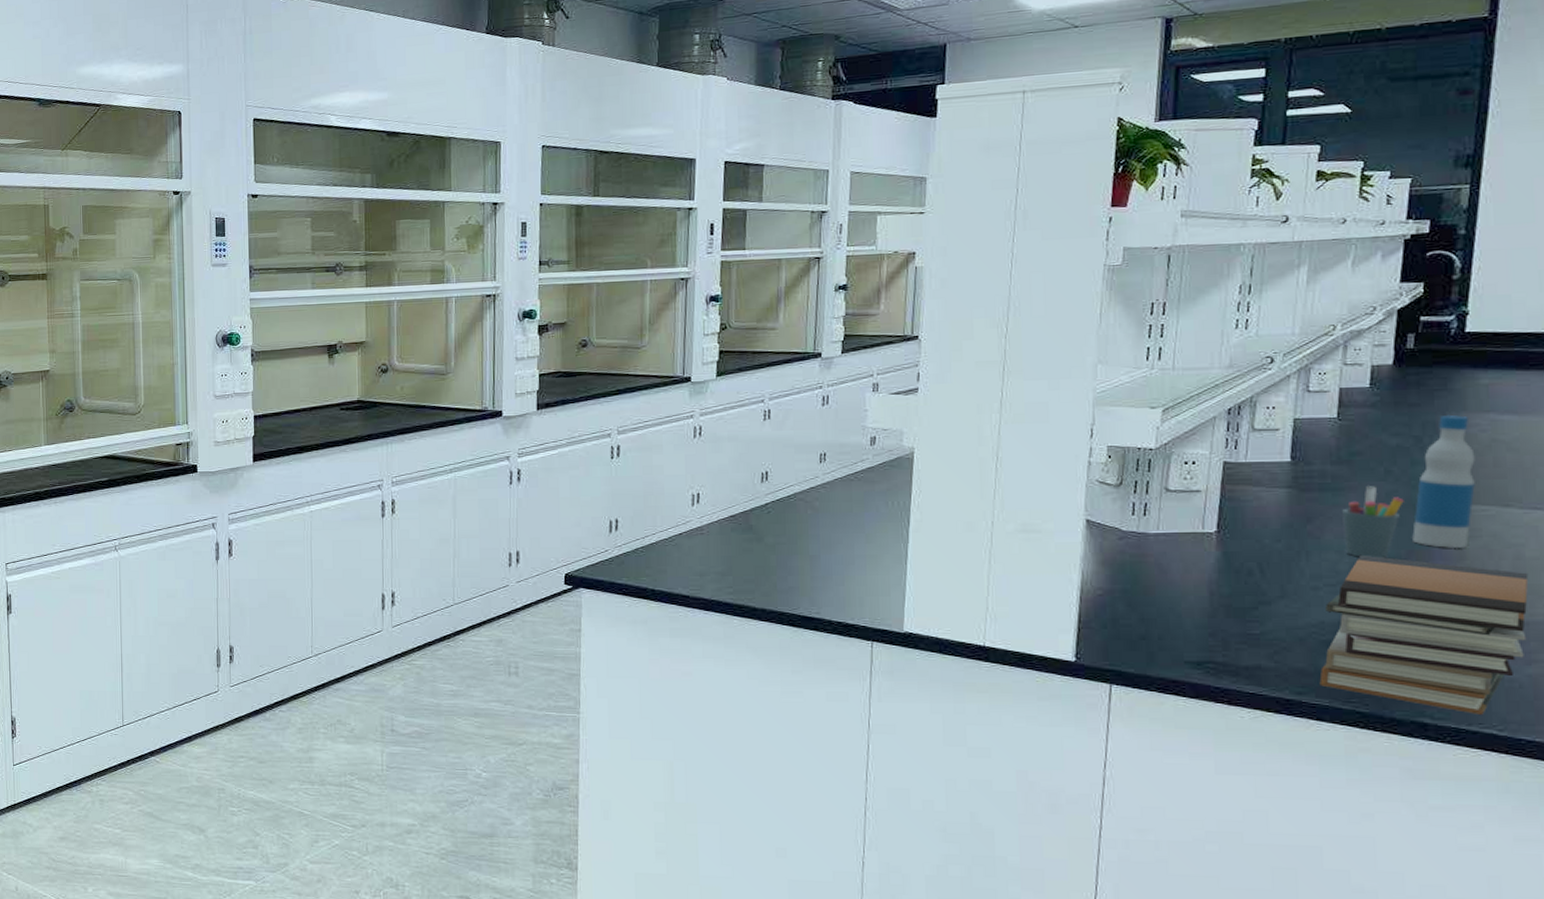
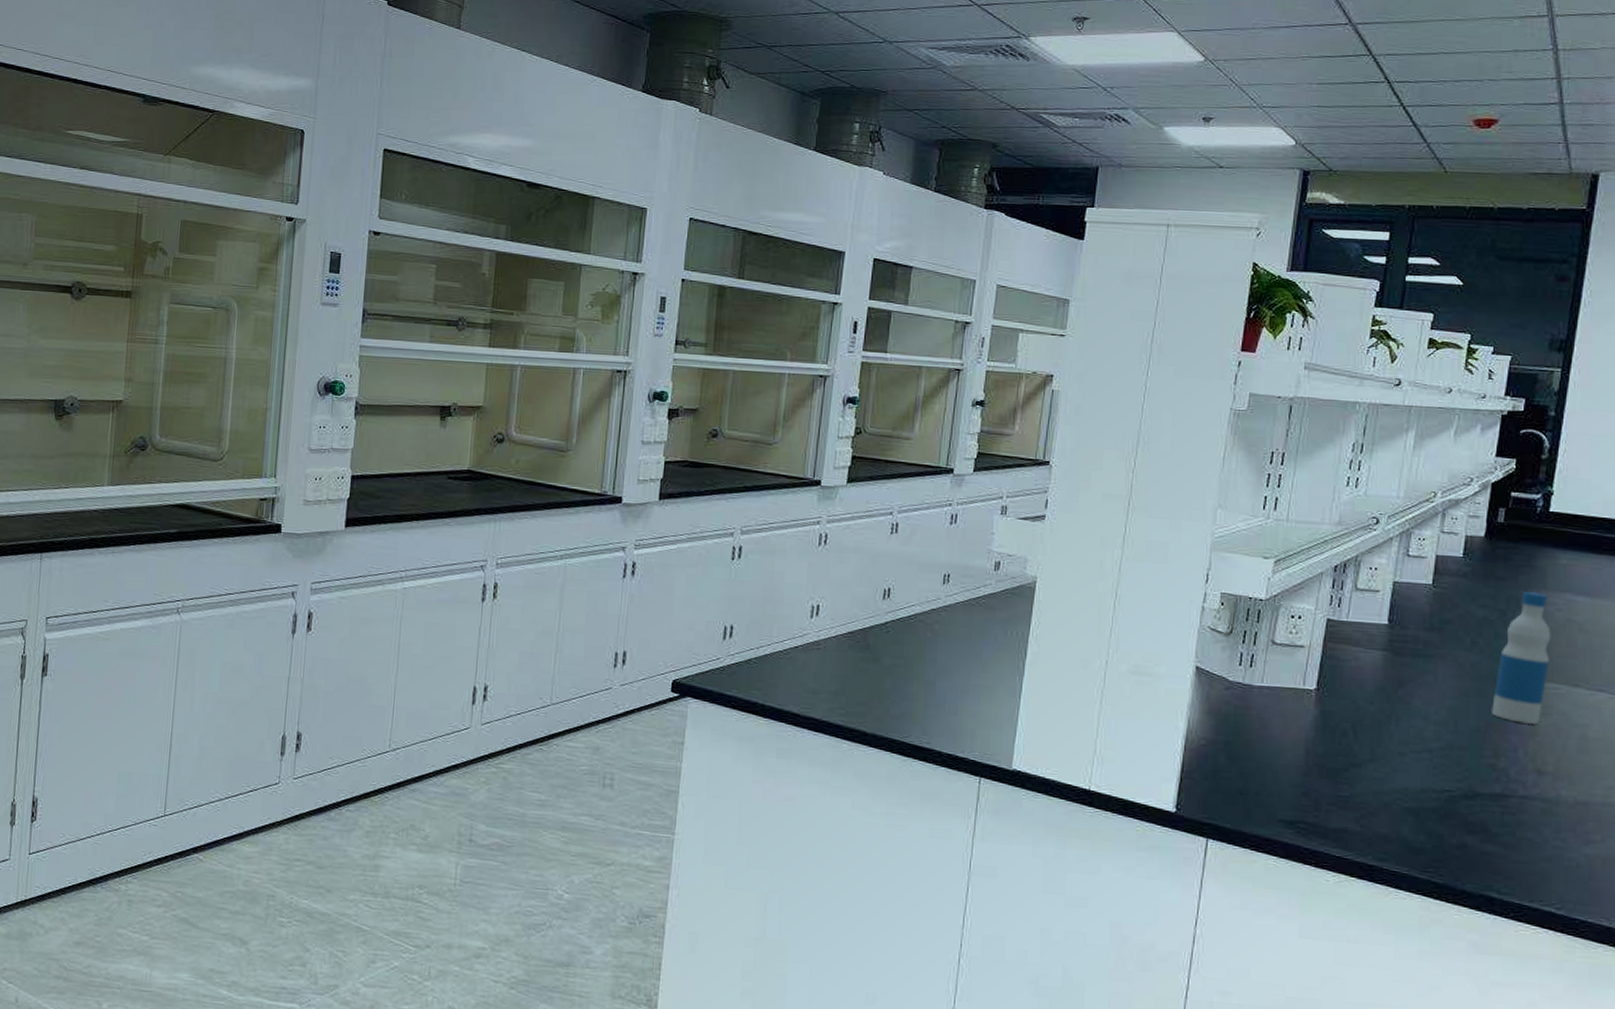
book stack: present [1319,554,1529,715] -> none [1400,723,1591,892]
pen holder: present [1341,486,1404,559] -> none [1430,655,1486,729]

